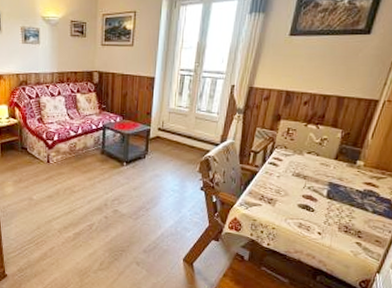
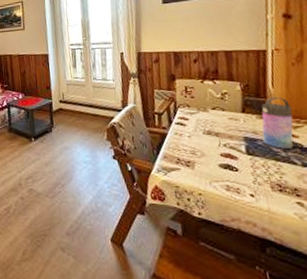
water bottle: none [345,147,383,196] -> present [261,96,294,149]

